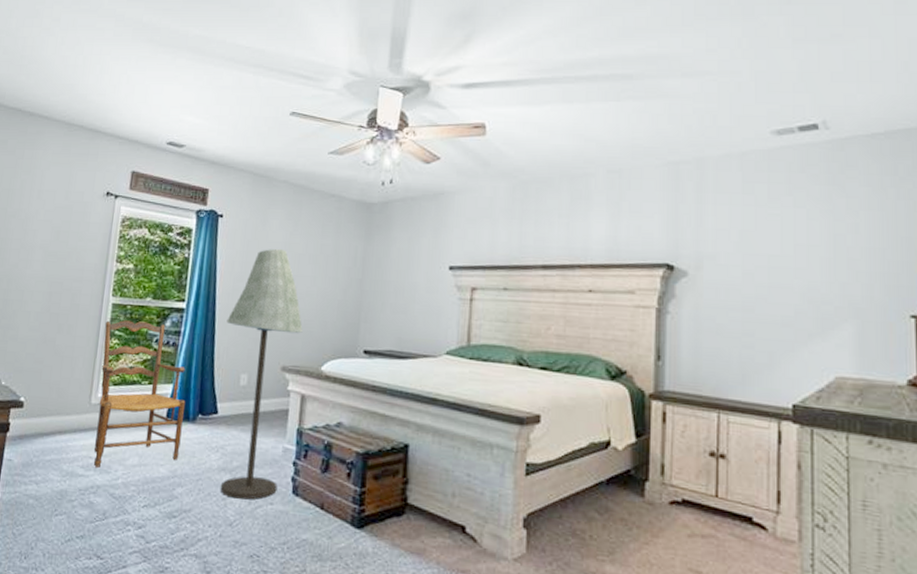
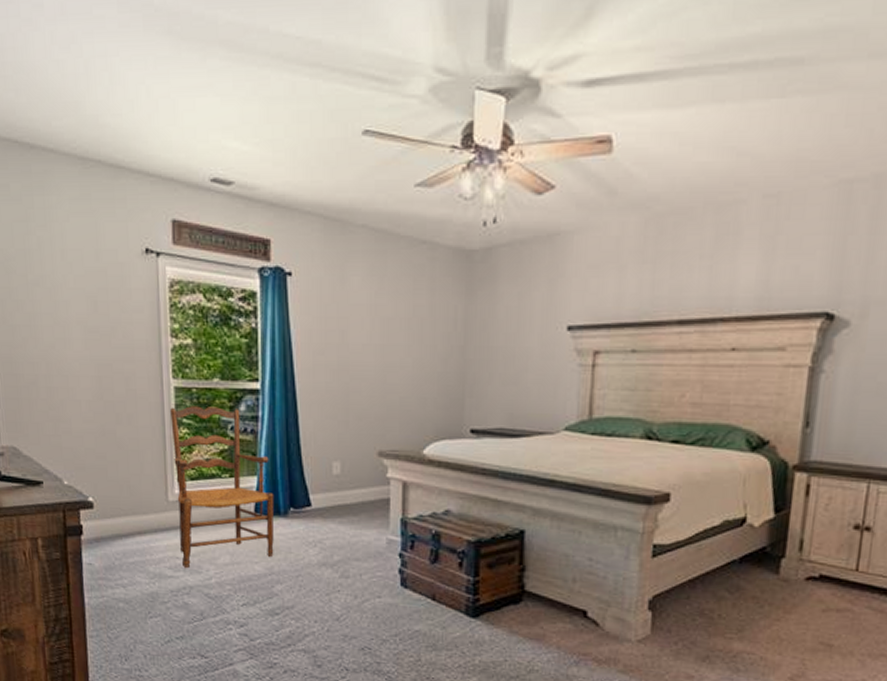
floor lamp: present [220,249,303,500] -> none [310,313,399,594]

